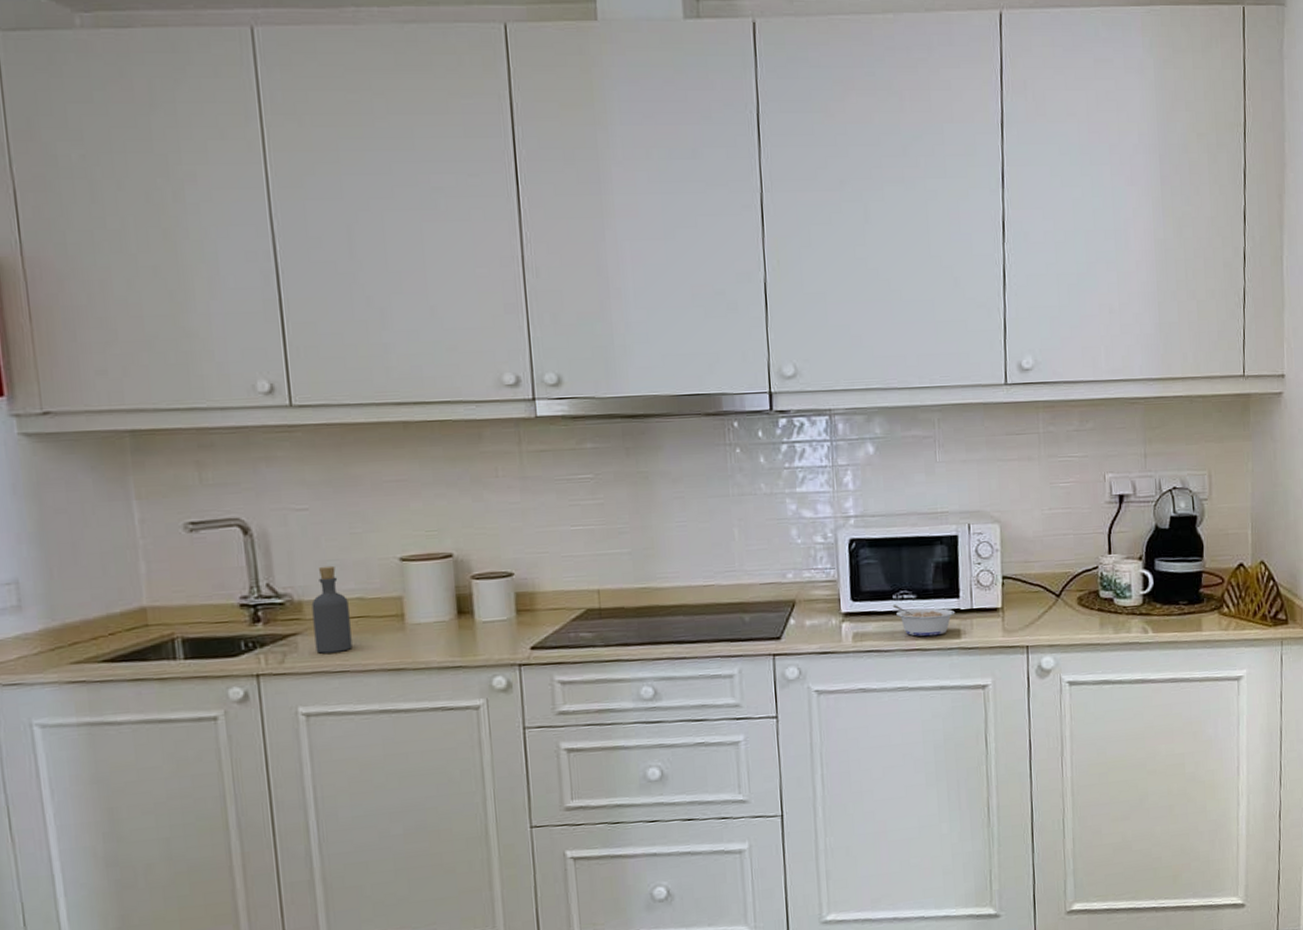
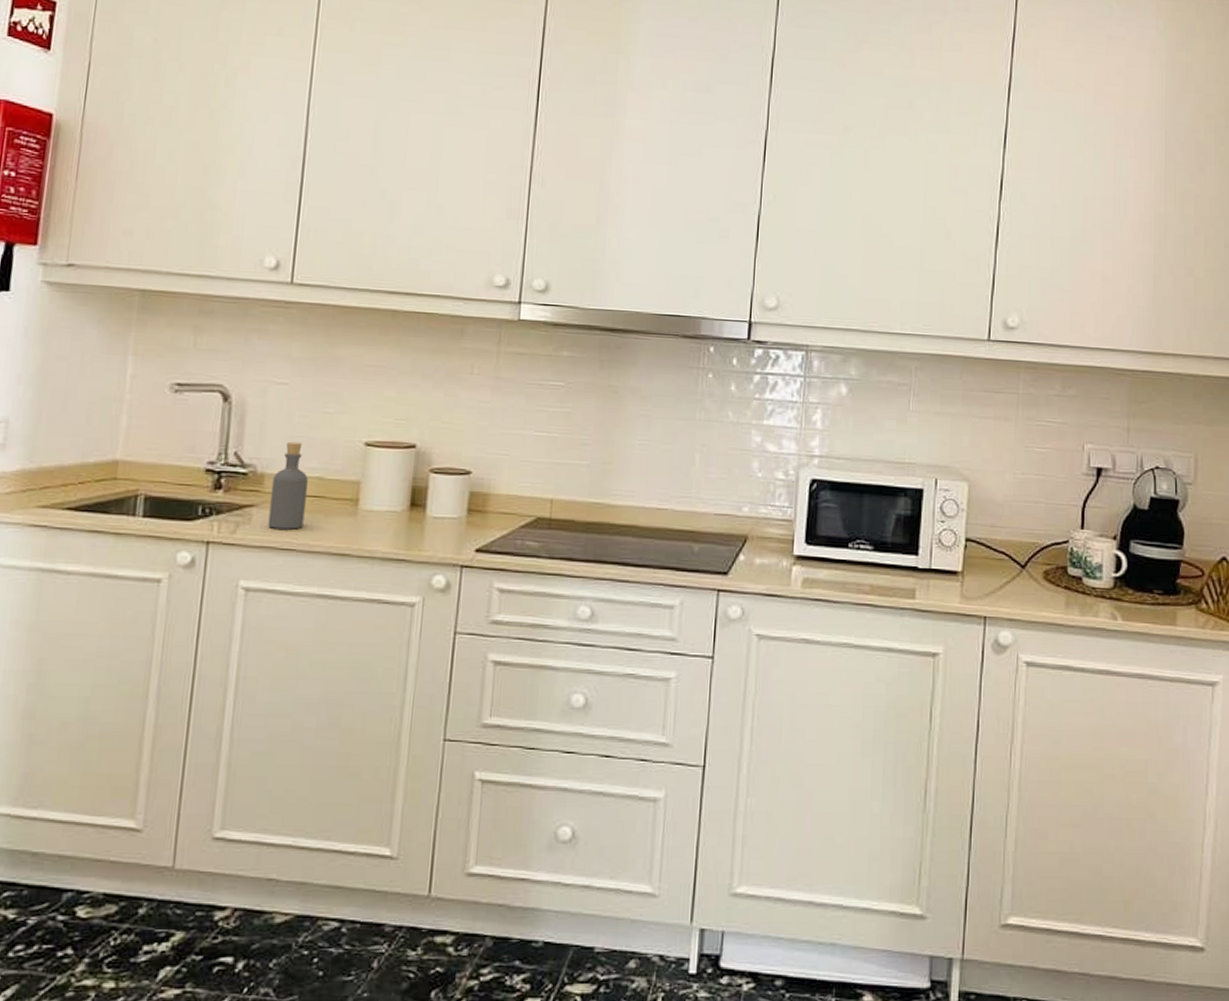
legume: present [892,605,956,637] -> none [847,554,913,593]

